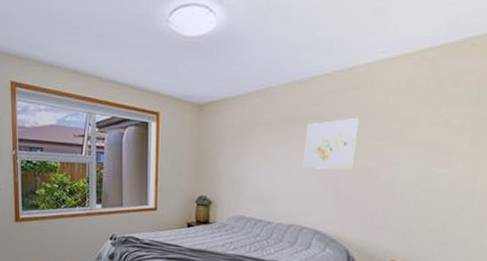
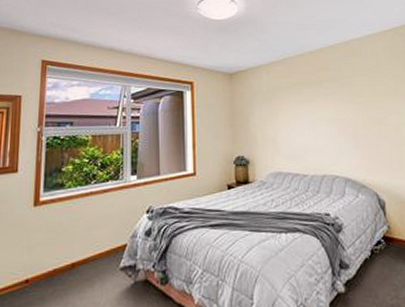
wall art: present [303,118,360,169] -> none [323,79,367,123]

